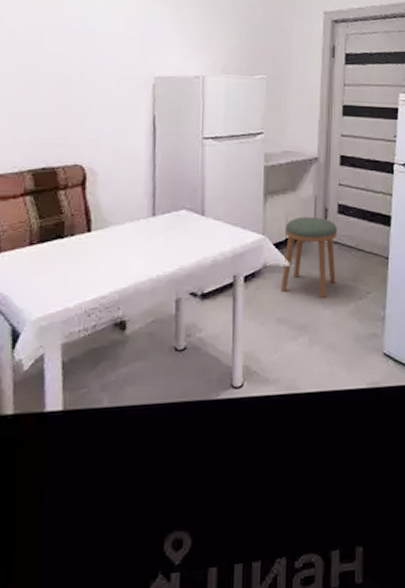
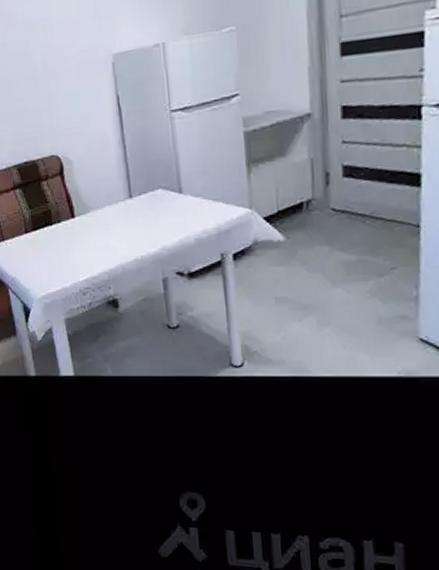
stool: present [281,216,337,299] -> none [276,183,347,276]

